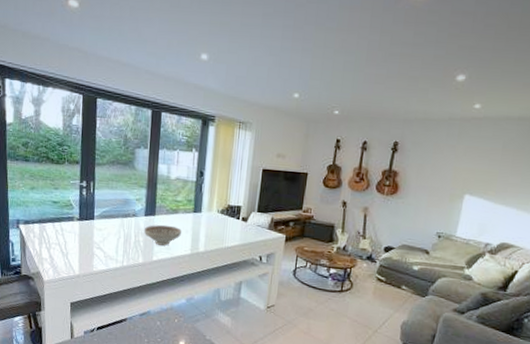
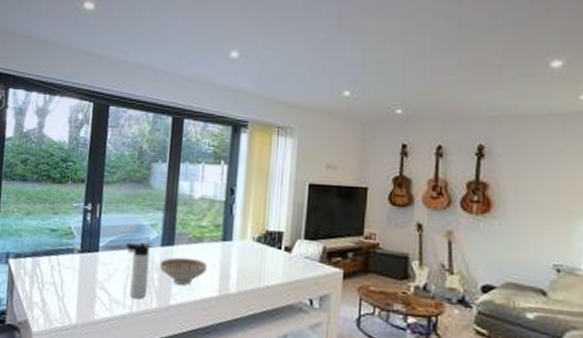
thermos bottle: none [116,213,136,256] -> present [125,242,150,299]

